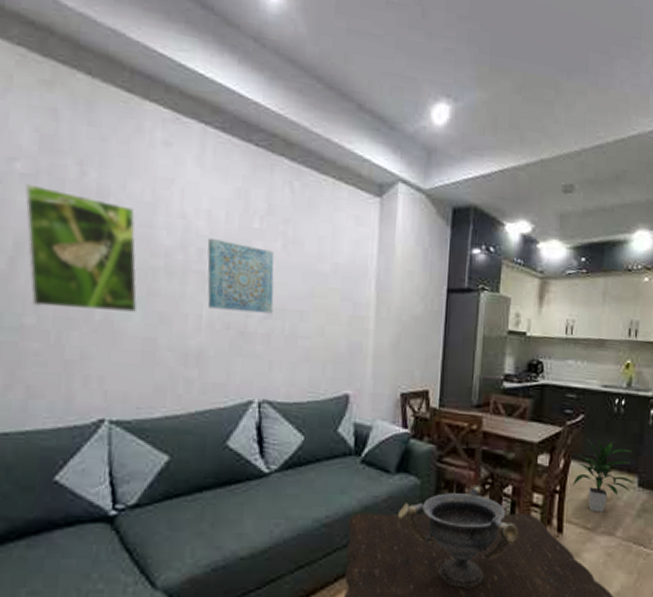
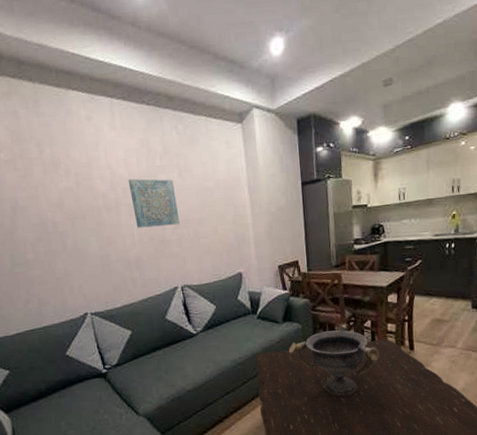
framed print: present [25,183,138,312] -> none [9,166,93,246]
indoor plant: present [573,439,635,513] -> none [418,277,469,332]

